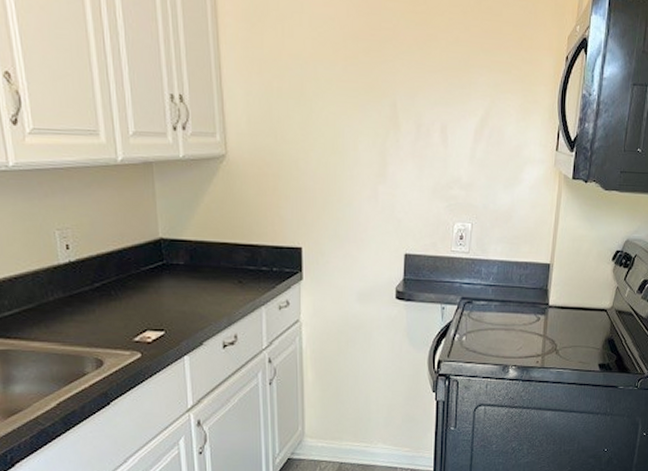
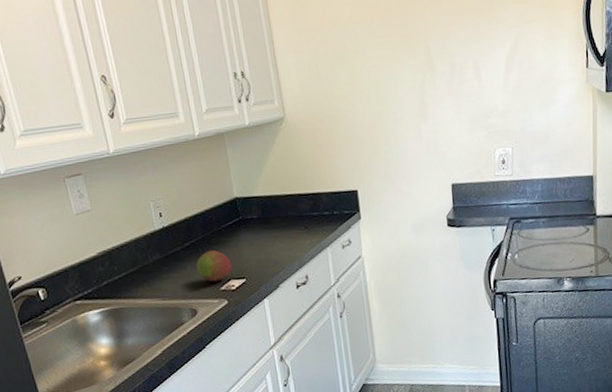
fruit: none [107,295,149,331] -> present [196,250,232,282]

